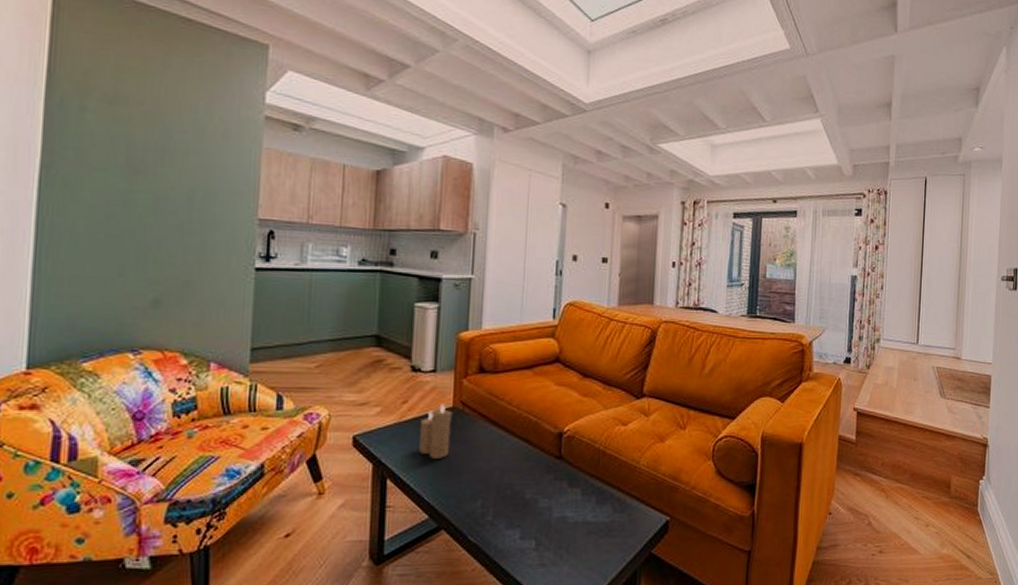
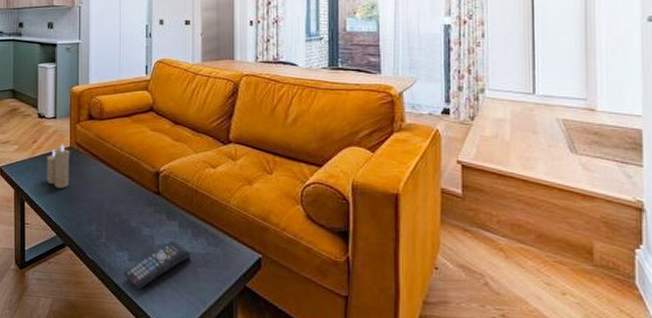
remote control: none [513,510,593,573] -> present [124,240,191,290]

